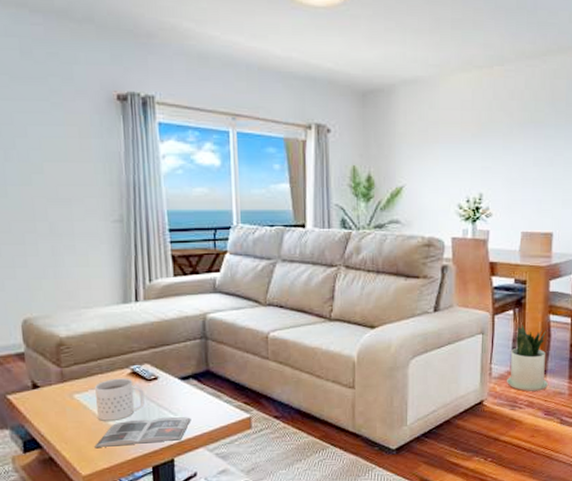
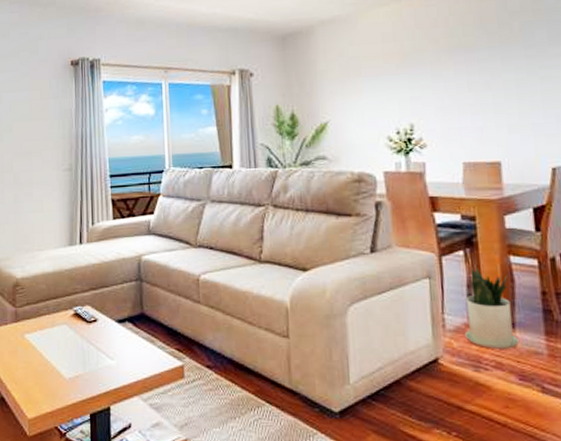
mug: present [94,378,145,421] -> none [42,319,85,362]
magazine: present [94,416,191,447] -> none [40,361,127,390]

